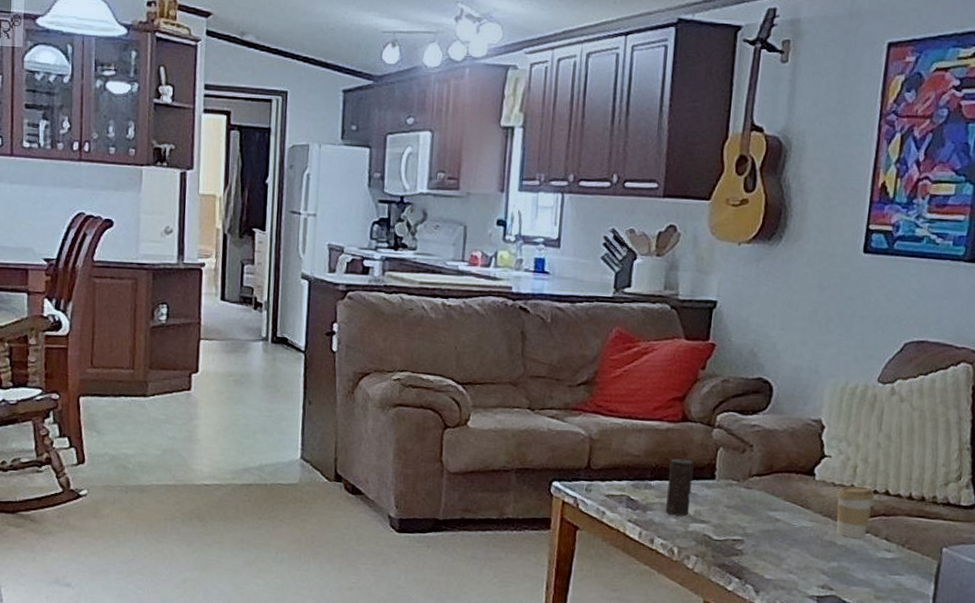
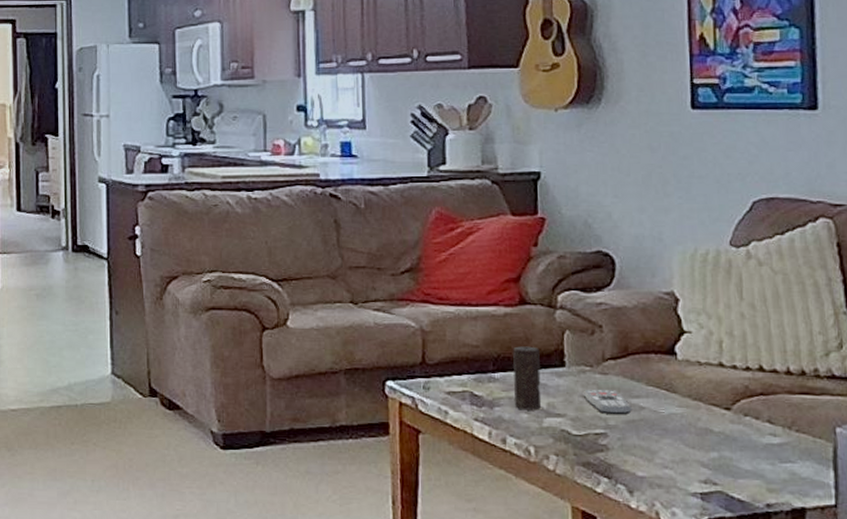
remote control: none [727,500,769,526] -> present [583,389,632,415]
coffee cup: present [836,486,875,539] -> none [705,363,748,423]

